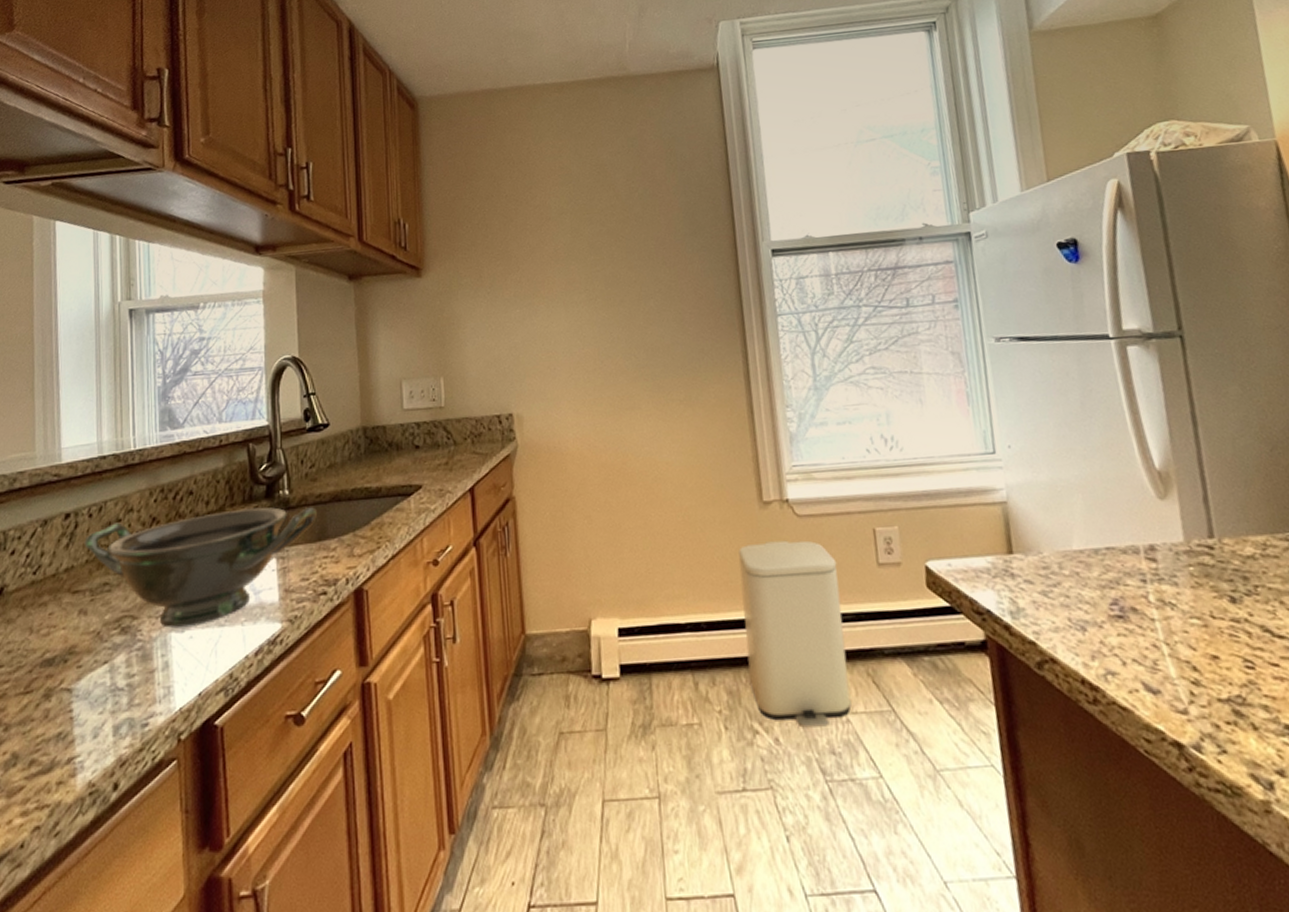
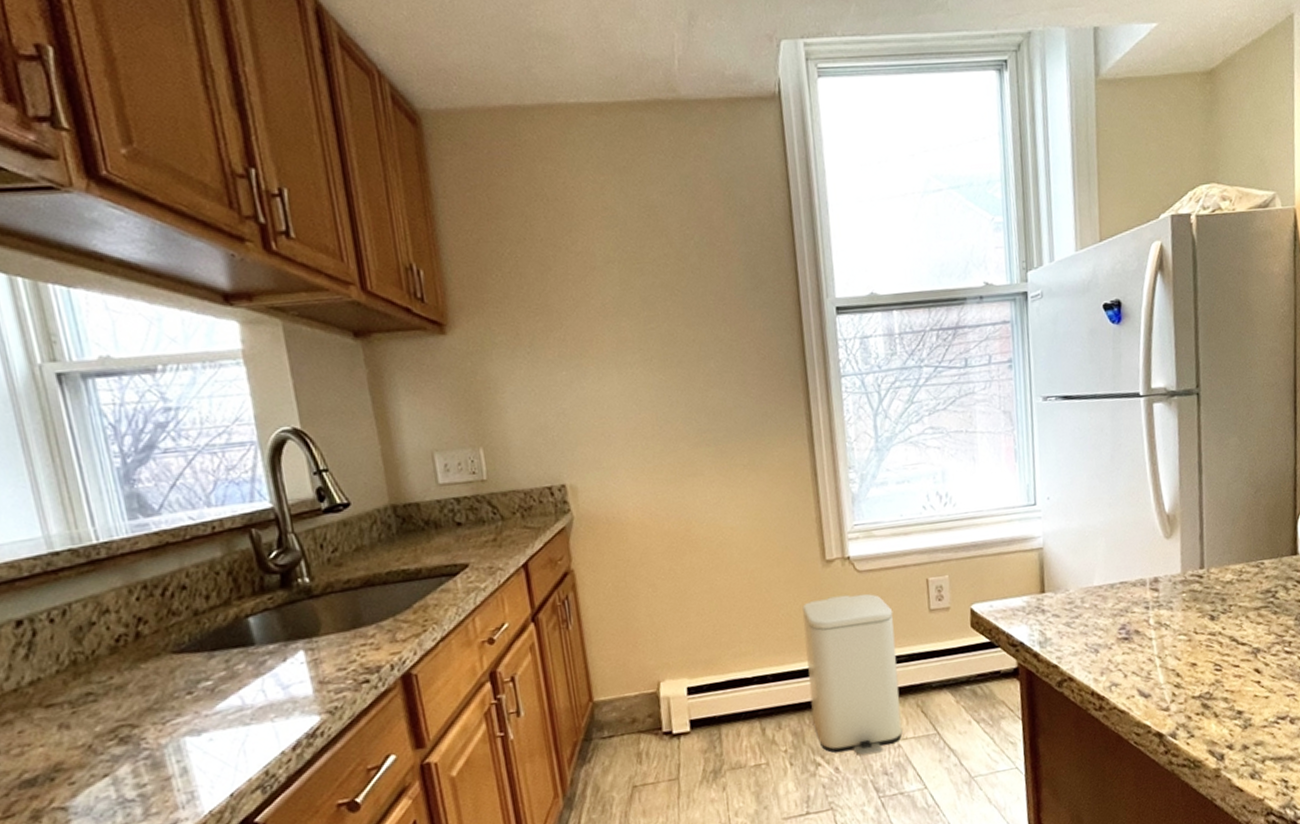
bowl: present [84,507,317,628] -> none [49,594,348,732]

